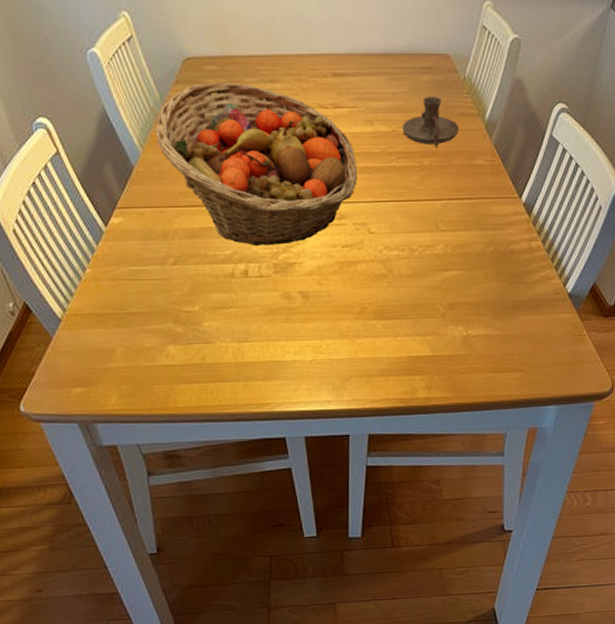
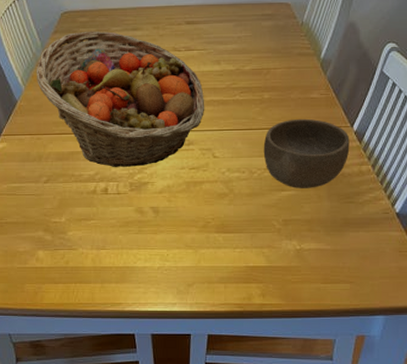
candle holder: present [401,96,460,147] -> none [245,39,297,83]
bowl: none [424,188,518,268] -> present [263,118,350,188]

